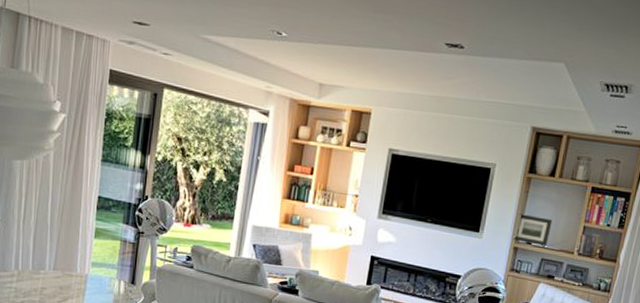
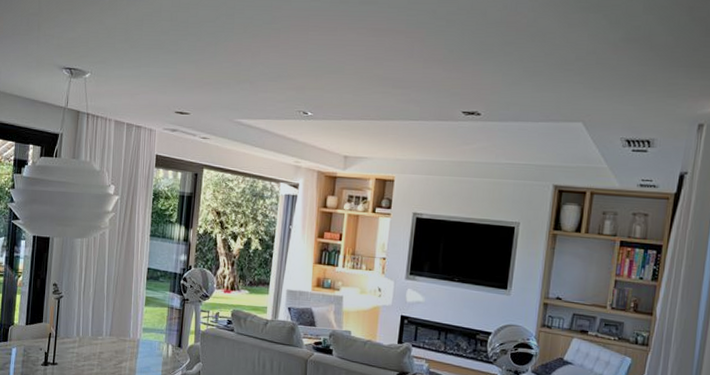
picture frame: present [513,214,553,246] -> none [542,270,582,301]

